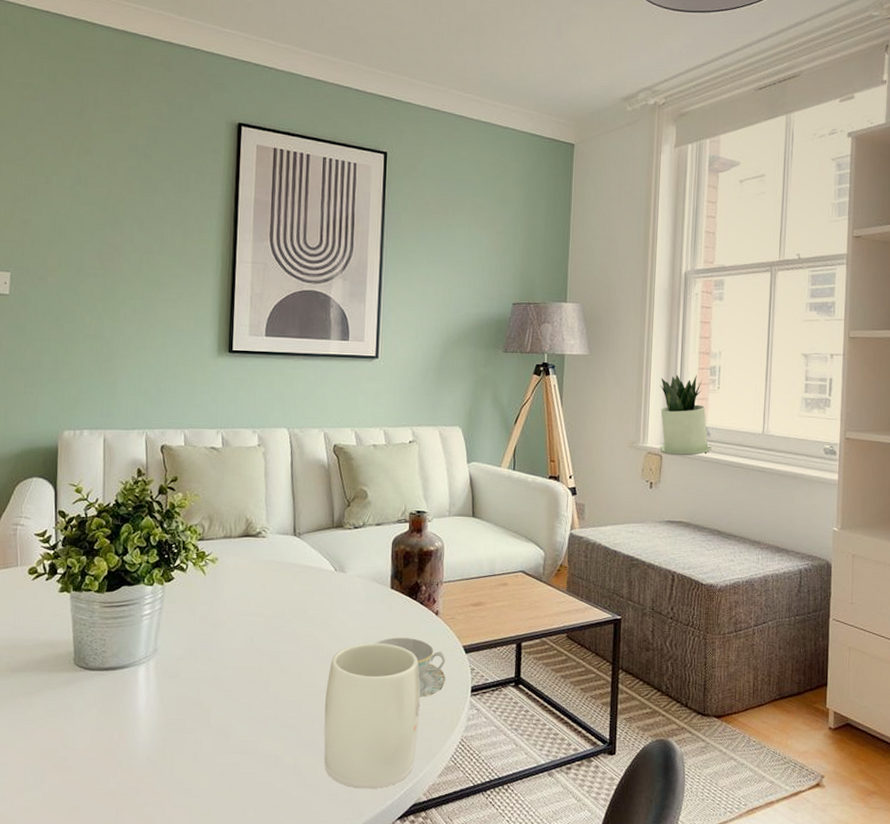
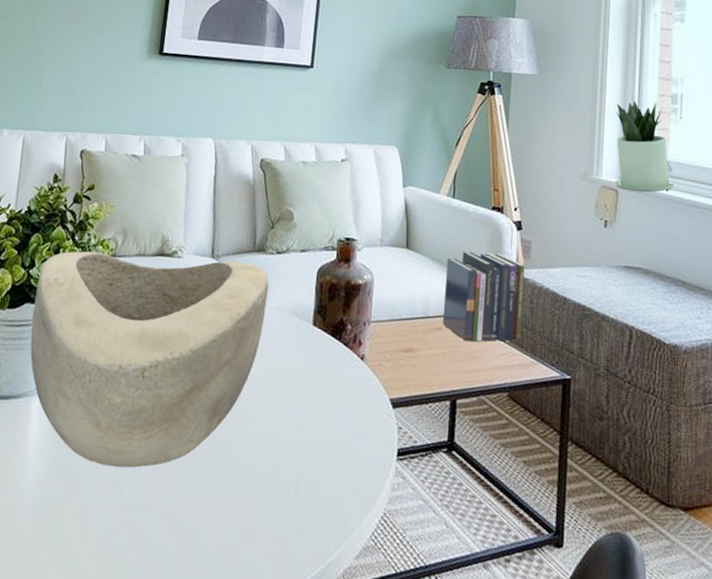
decorative bowl: none [130,537,348,719] -> present [30,251,269,468]
mug: present [324,643,421,789] -> none [226,387,340,568]
teacup: present [375,637,445,698] -> none [292,383,370,458]
books: none [507,516,580,594] -> present [442,252,525,342]

